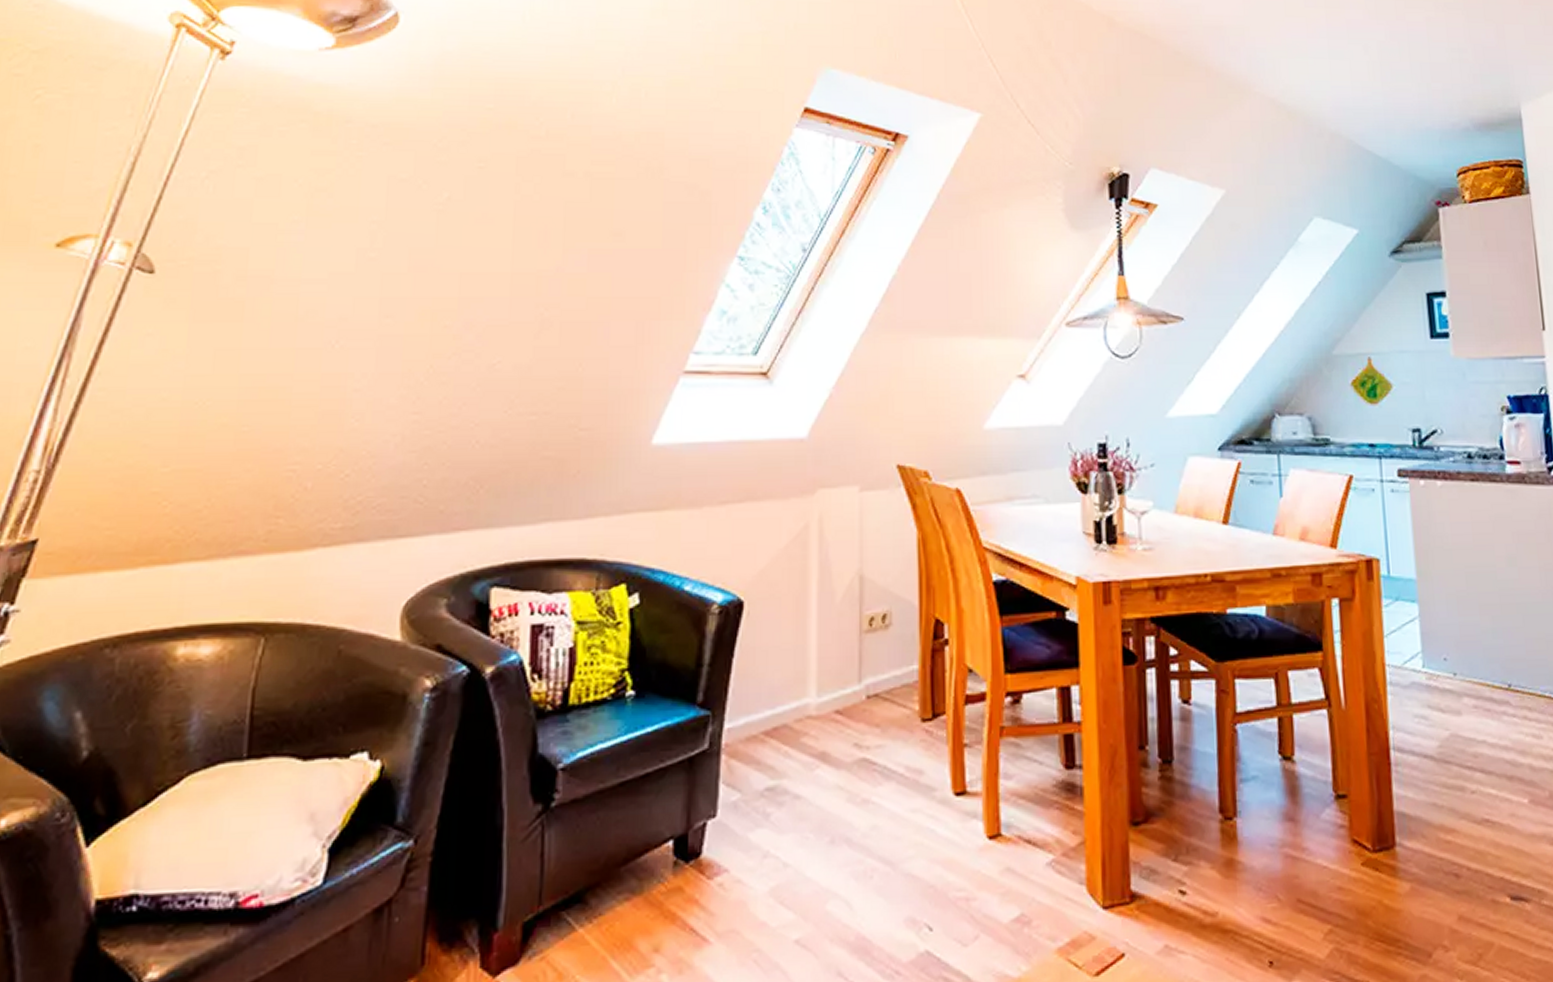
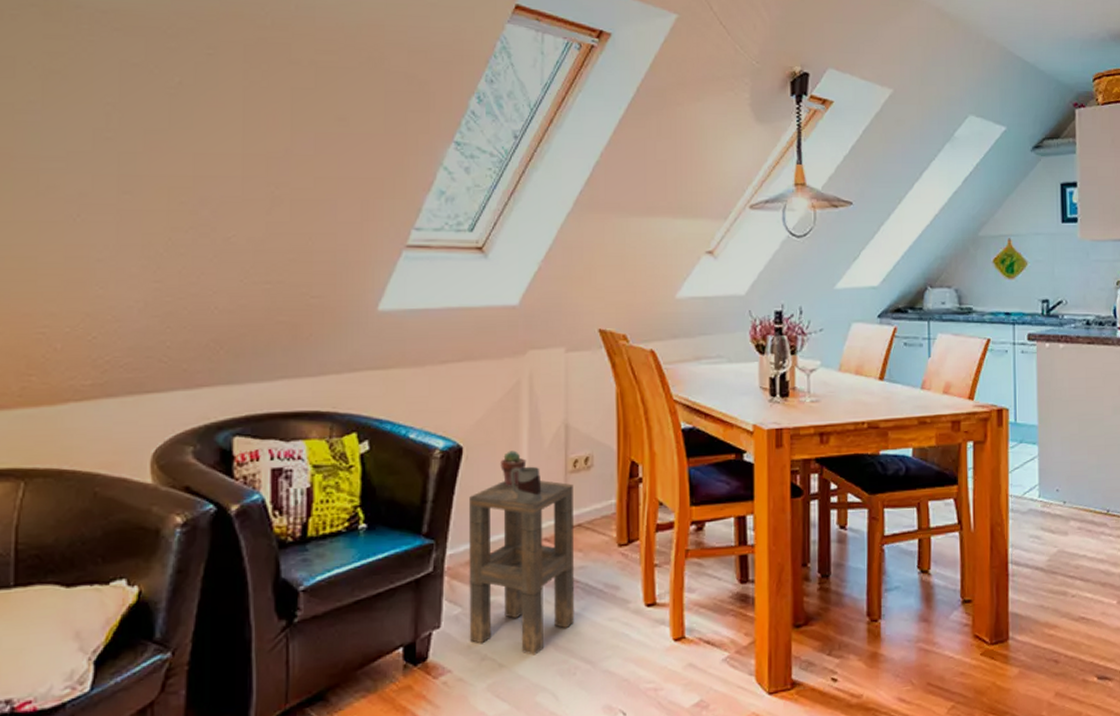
side table: none [749,641,871,853] -> present [469,480,575,655]
potted succulent: none [786,605,816,648] -> present [500,450,527,486]
mug: none [797,624,835,670] -> present [510,466,543,505]

